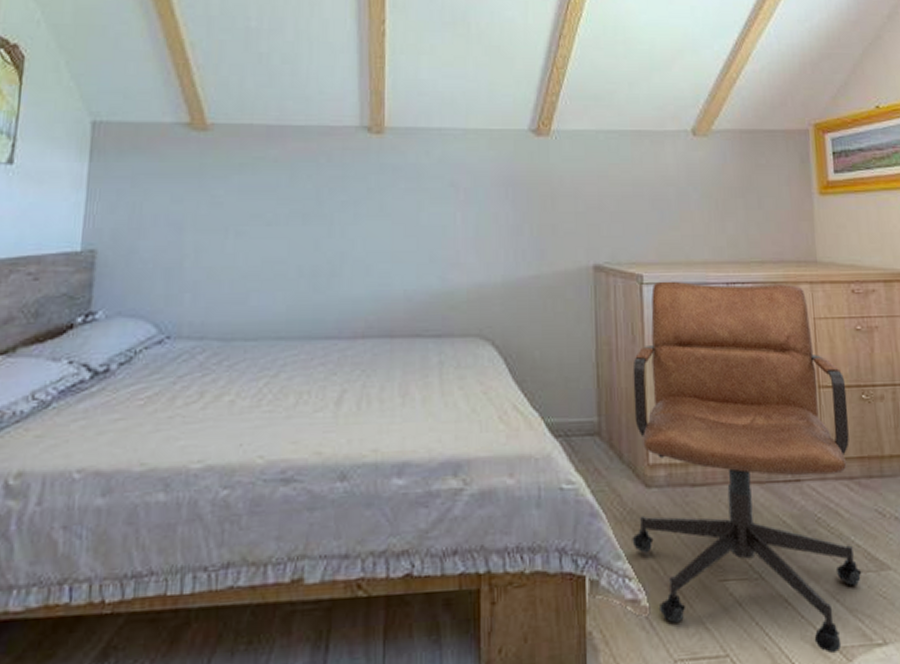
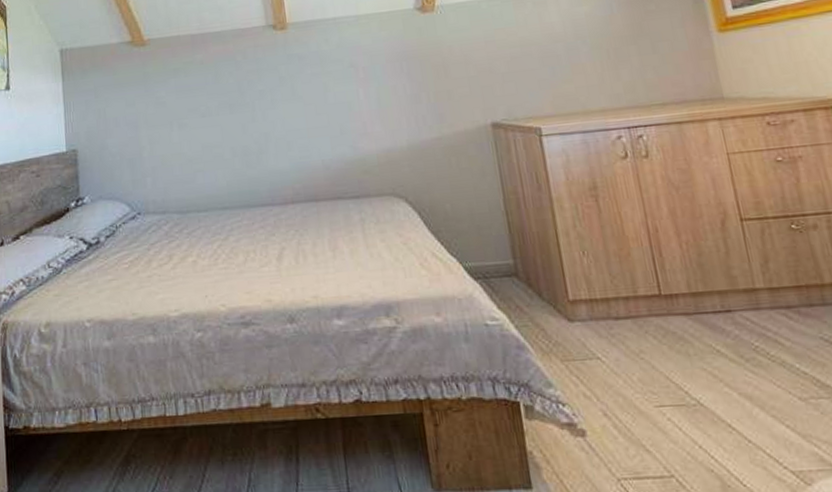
chair: present [632,281,862,654] -> none [541,122,813,478]

